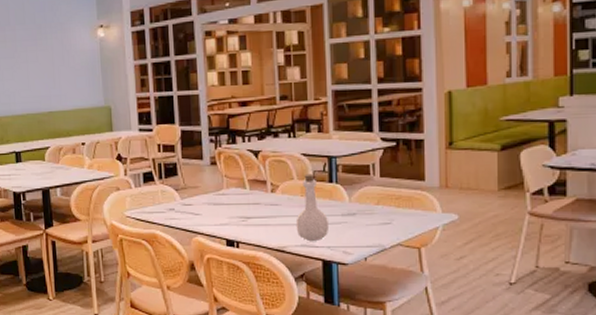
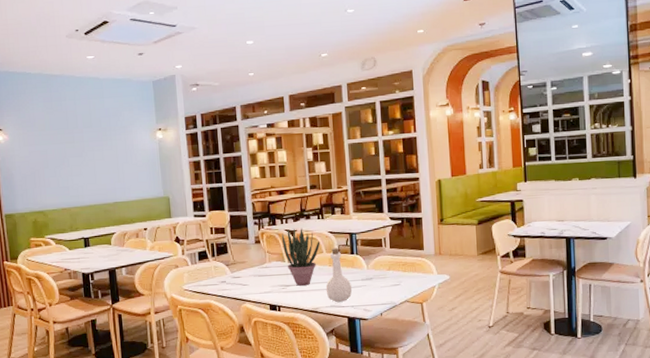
potted plant: none [242,147,291,219] -> present [281,227,320,286]

